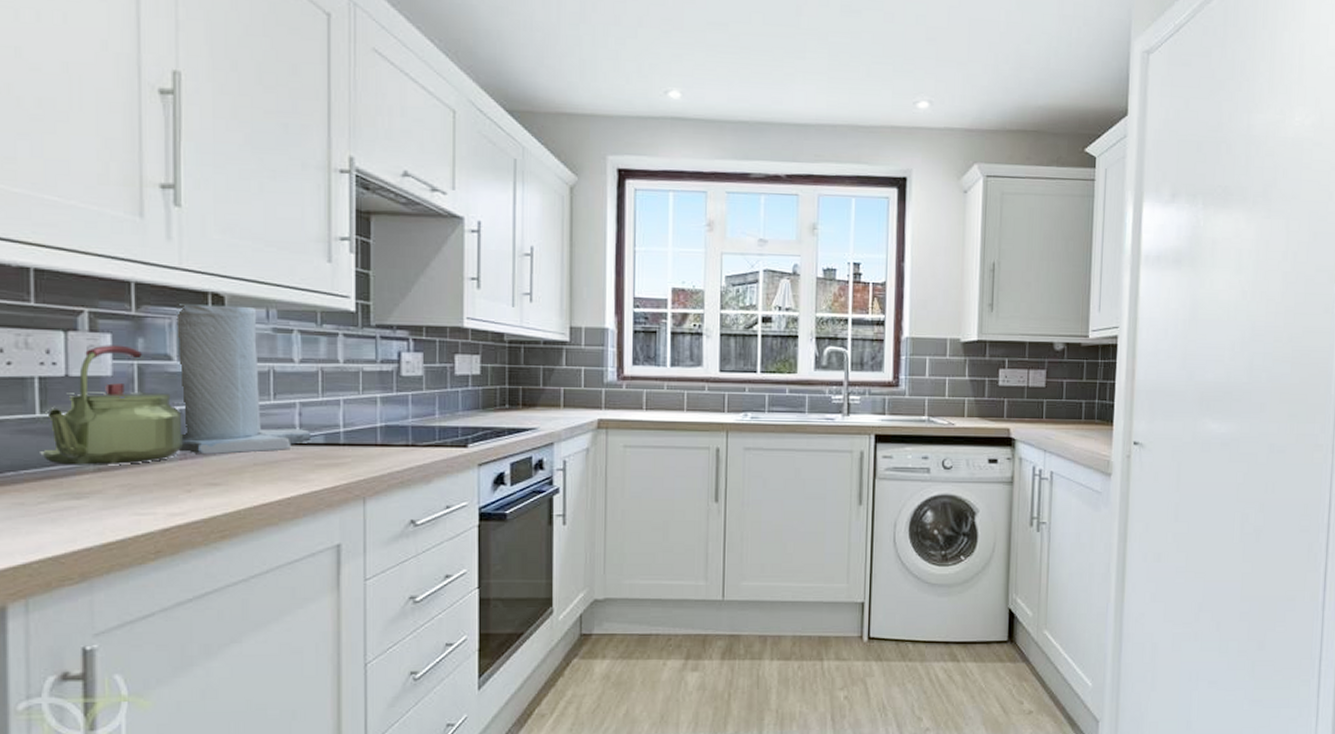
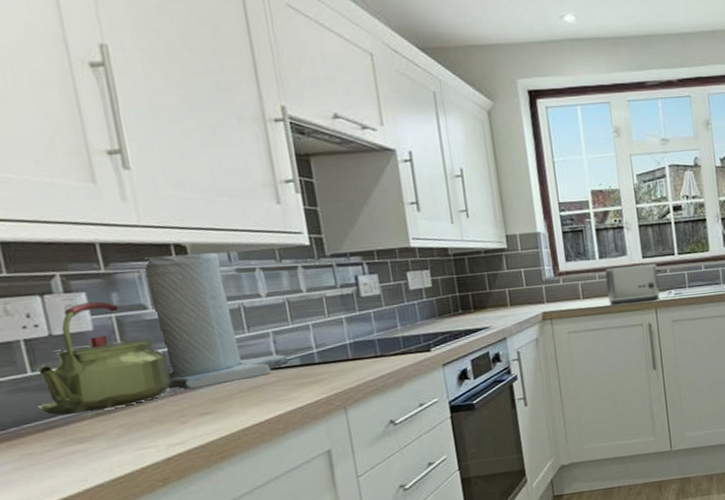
toaster: none [673,379,739,422] -> present [605,264,661,305]

